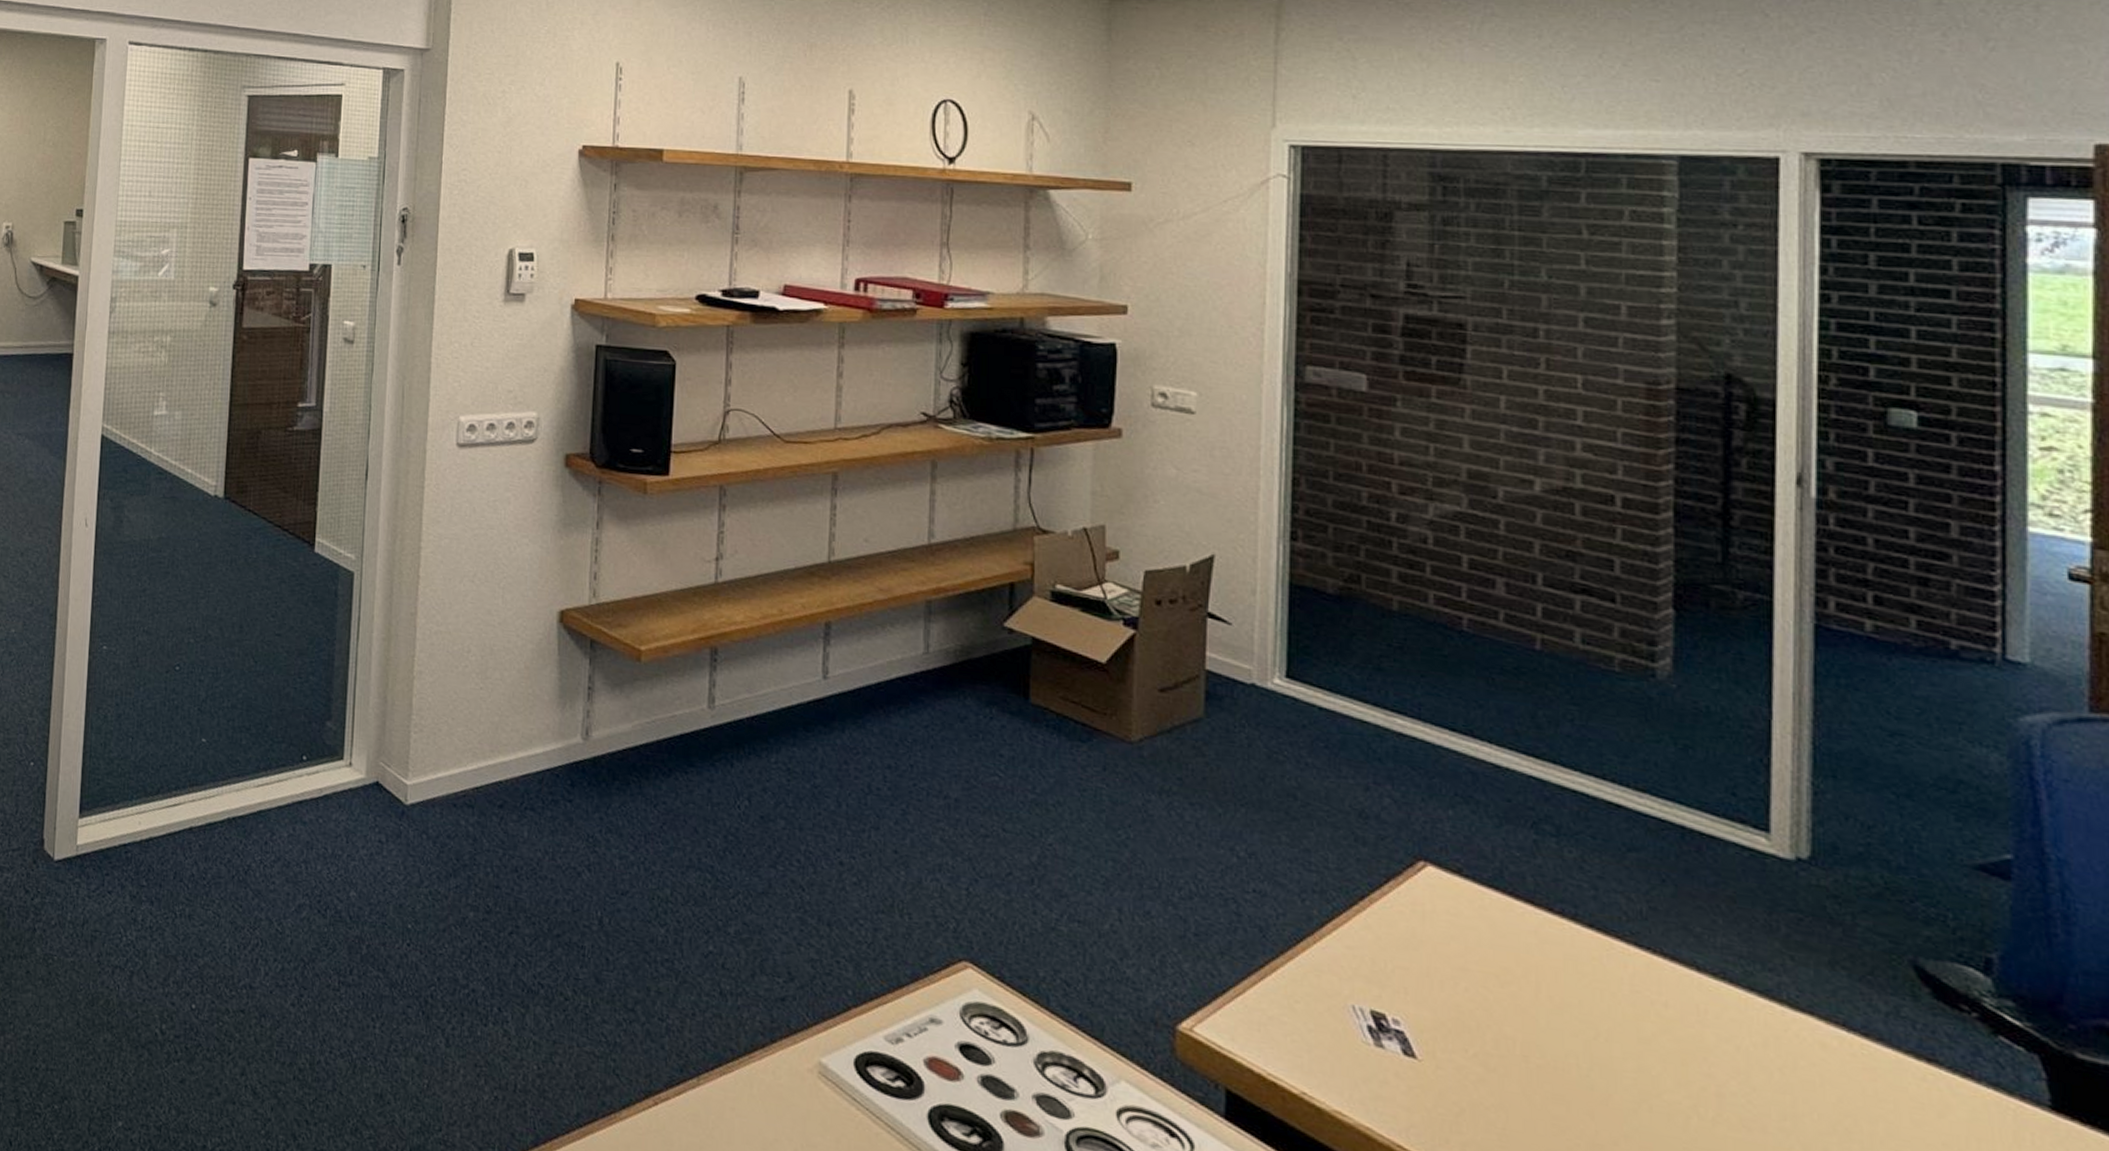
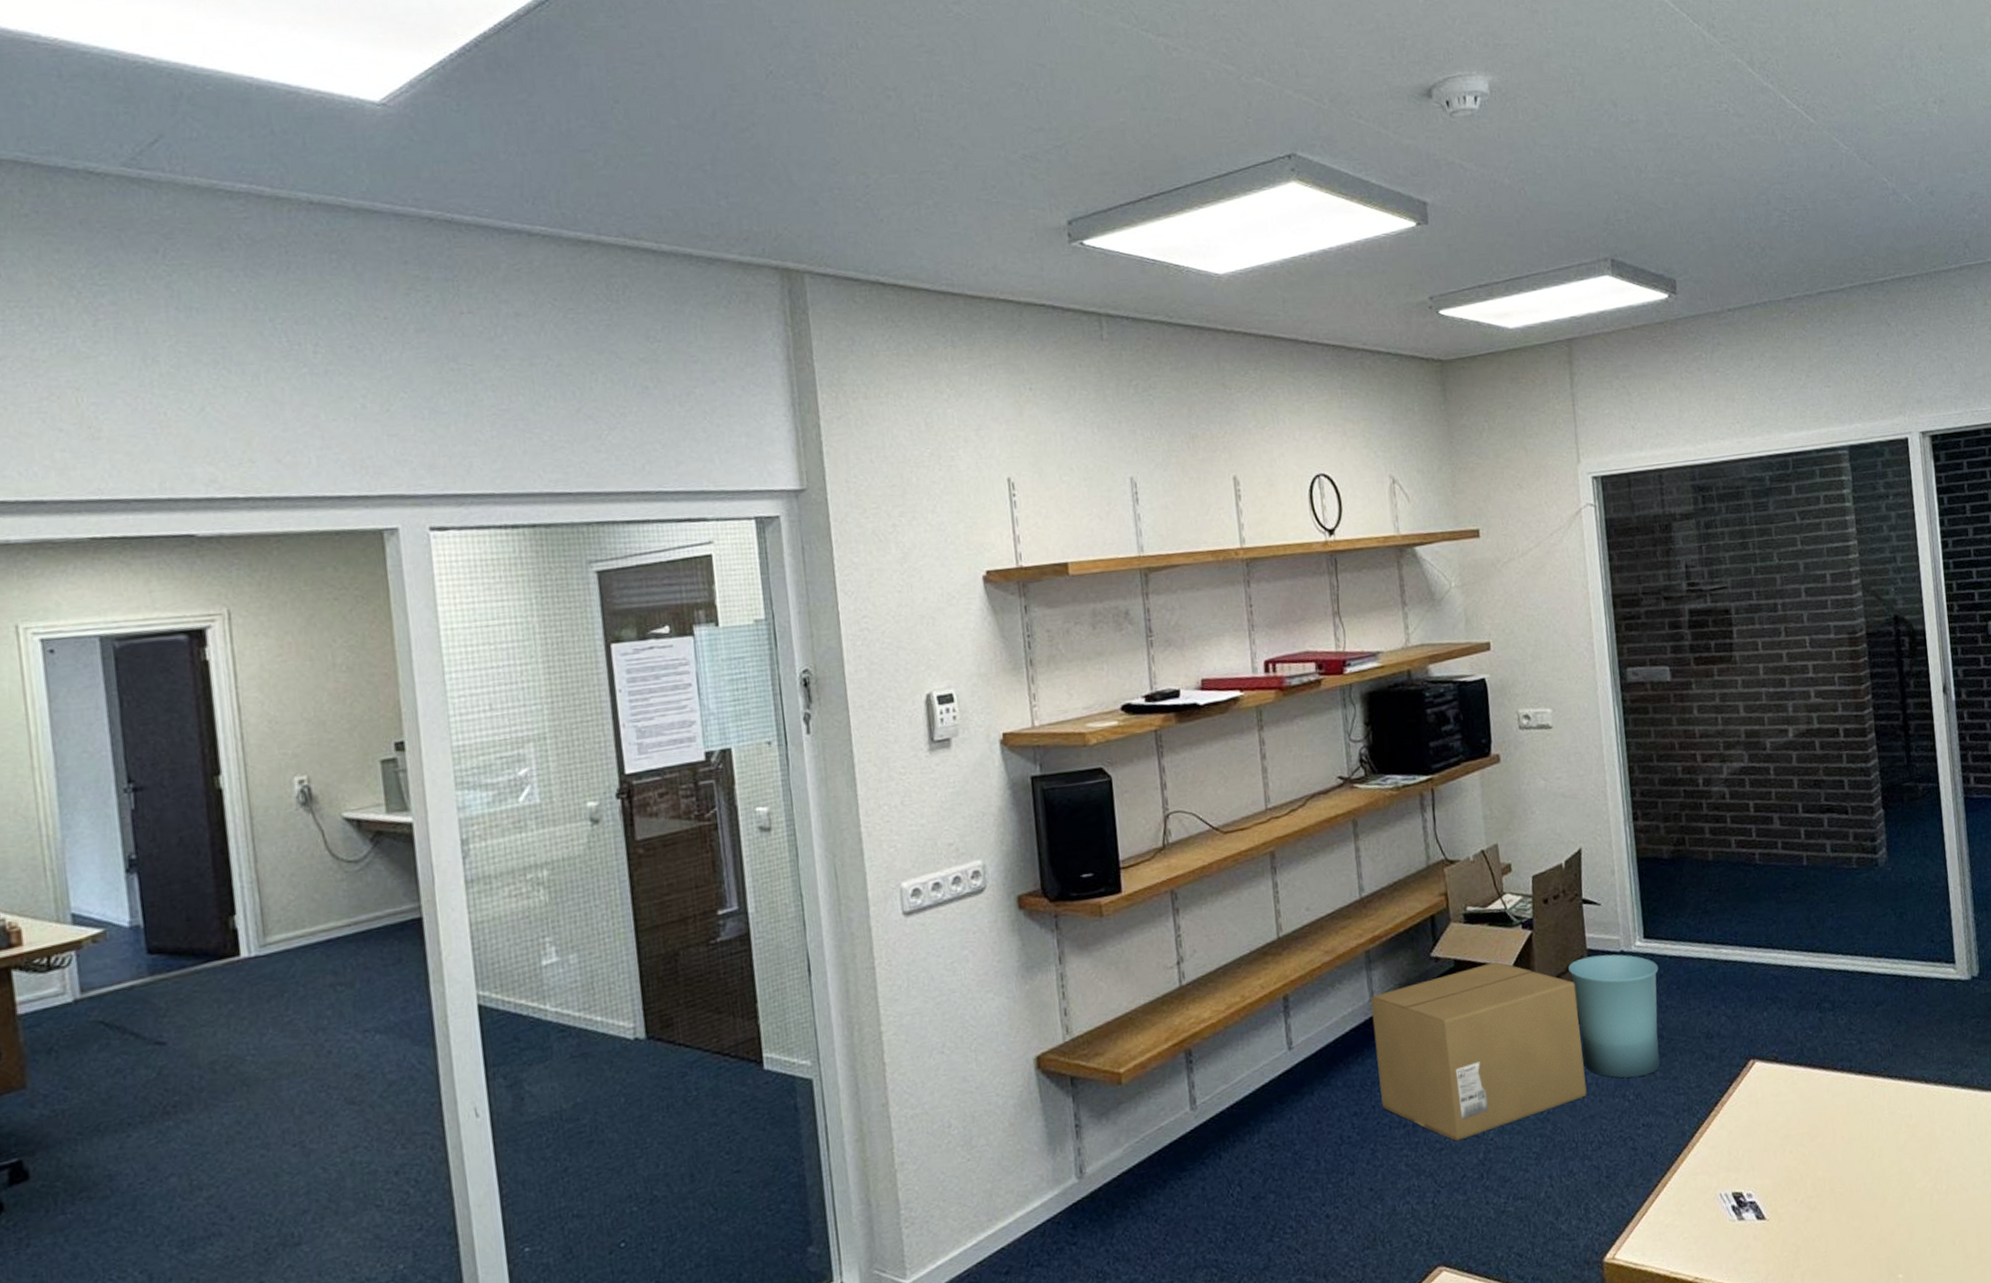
box: none [922,649,1184,835] -> present [1371,961,1587,1142]
waste bin: none [1178,678,1302,836] -> present [1568,954,1660,1078]

